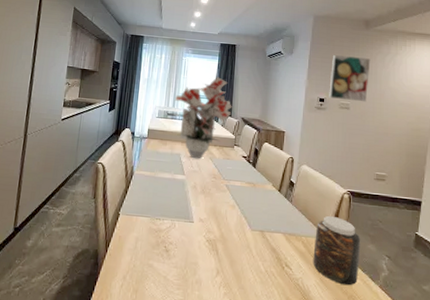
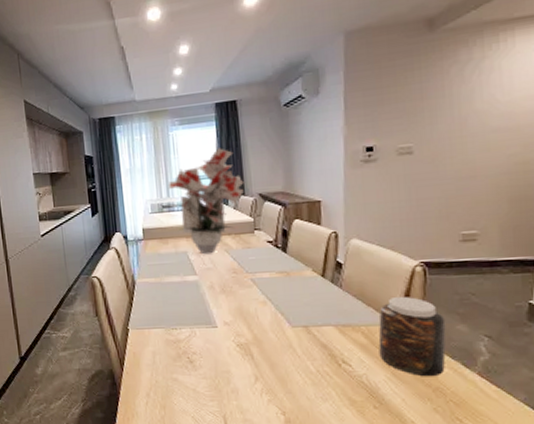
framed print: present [329,55,371,102] -> none [379,75,441,144]

